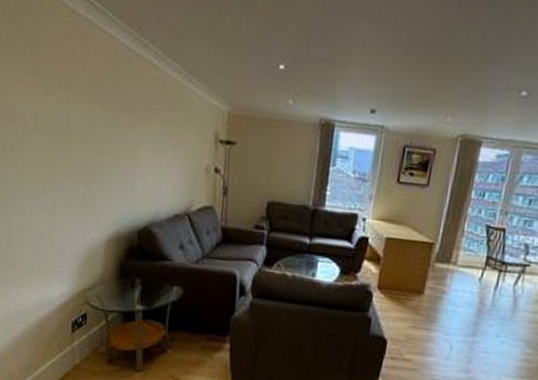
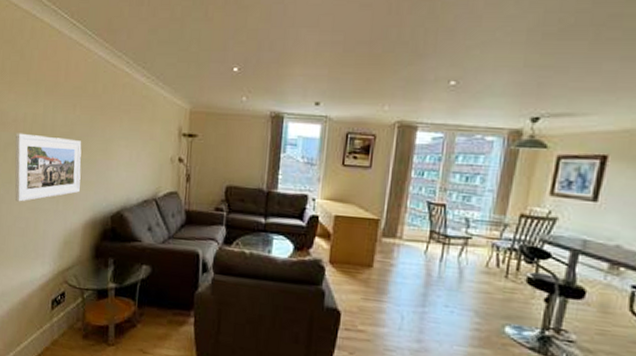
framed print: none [23,132,103,213] -> present [15,133,82,202]

